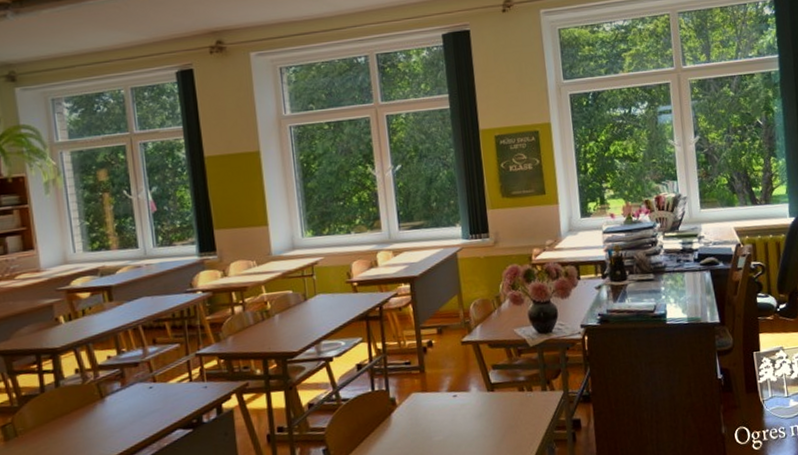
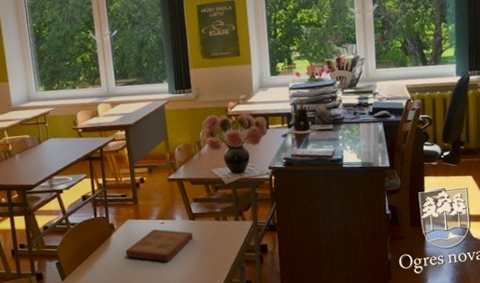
book: none [410,403,492,445] -> present [126,229,193,262]

